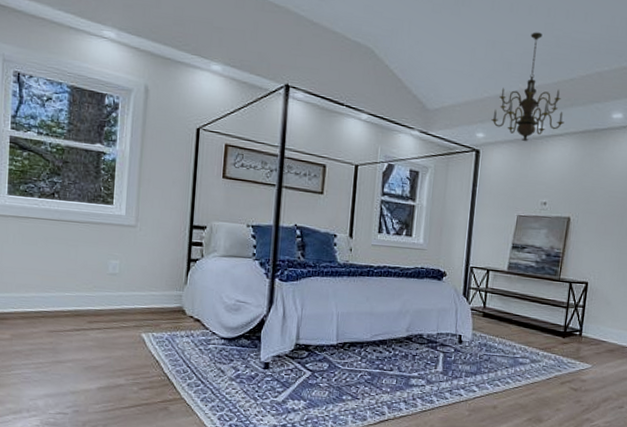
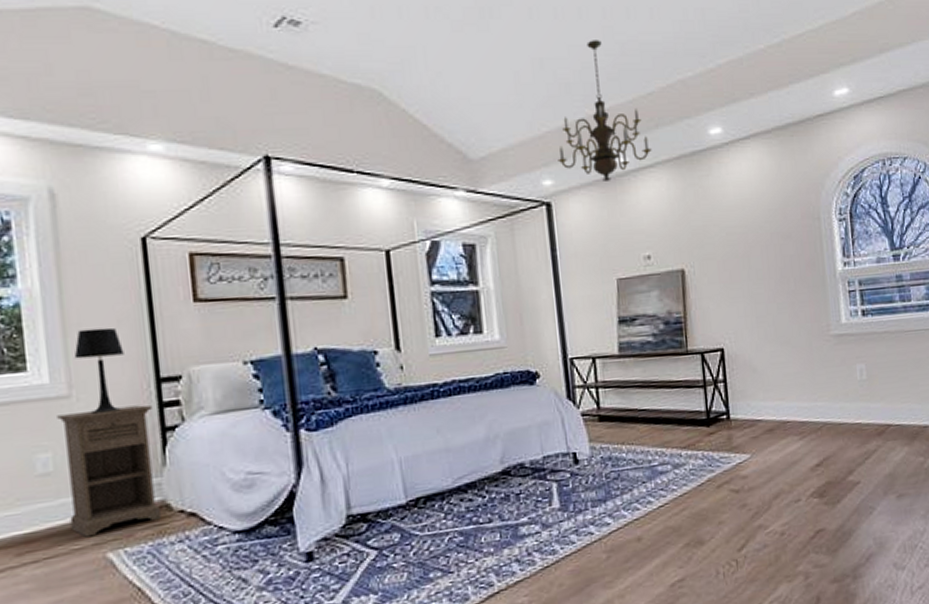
nightstand: none [123,237,185,321] -> present [57,405,161,538]
table lamp: none [142,183,174,242] -> present [74,327,124,414]

